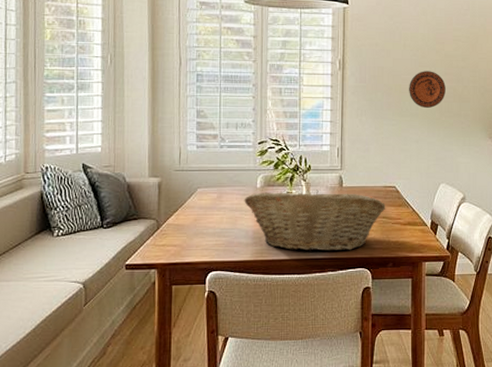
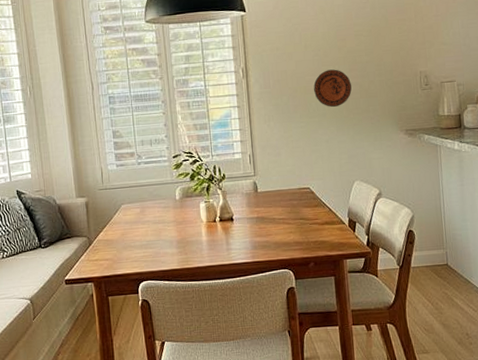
fruit basket: present [244,190,386,252] -> none [165,197,303,257]

